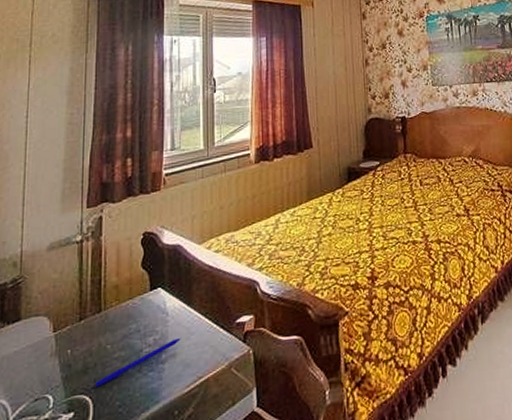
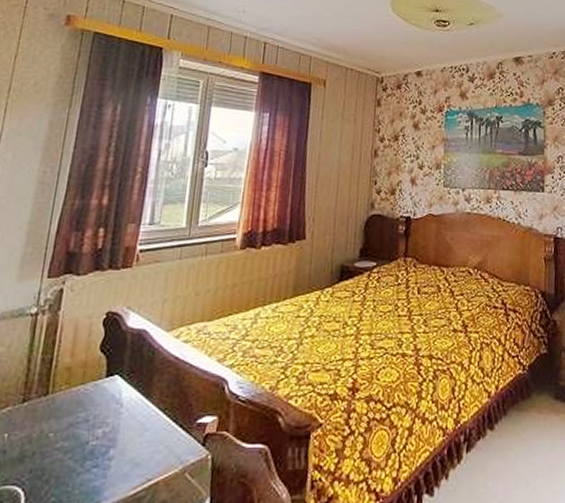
pen: present [95,337,181,387] -> none [30,433,133,479]

